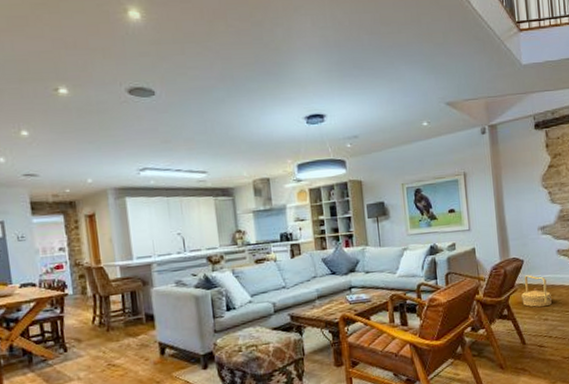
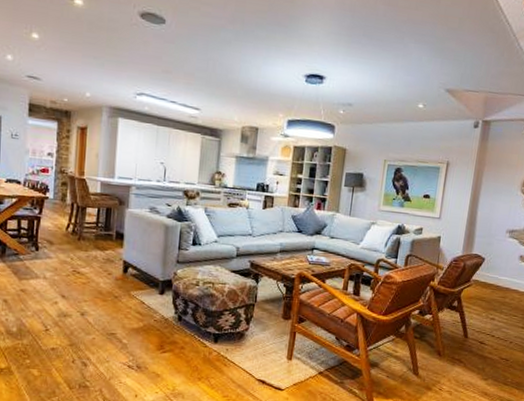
basket: present [521,275,552,307] -> none [474,273,504,306]

